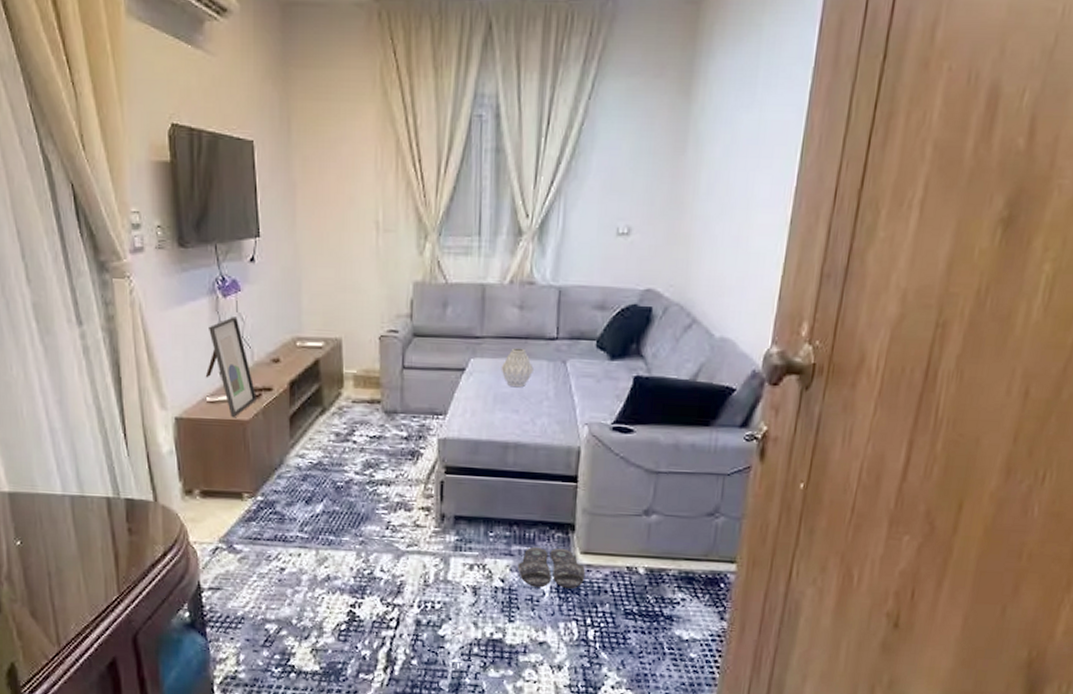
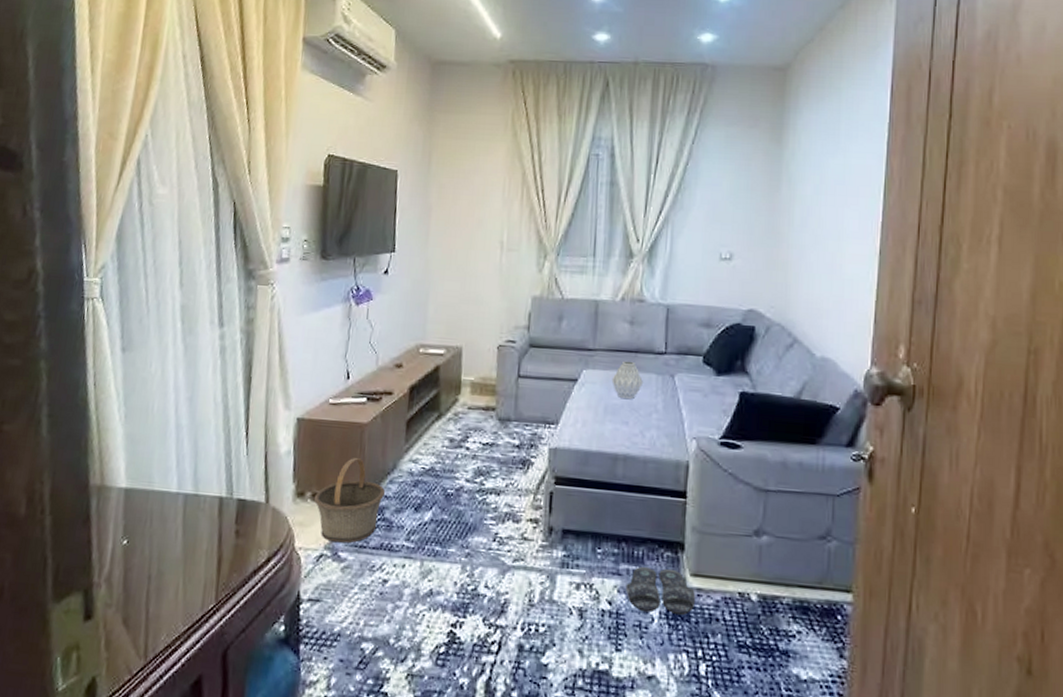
basket: none [202,455,275,536] -> present [313,458,386,543]
picture frame: present [205,317,257,417] -> none [330,323,377,420]

